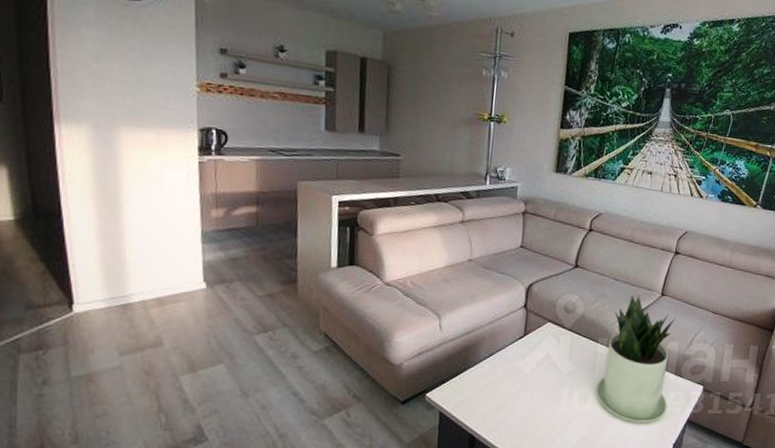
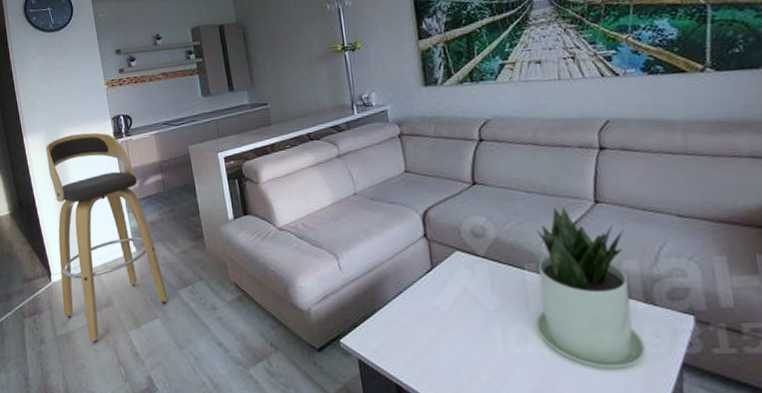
bar stool: none [85,136,239,387] -> present [46,132,168,343]

